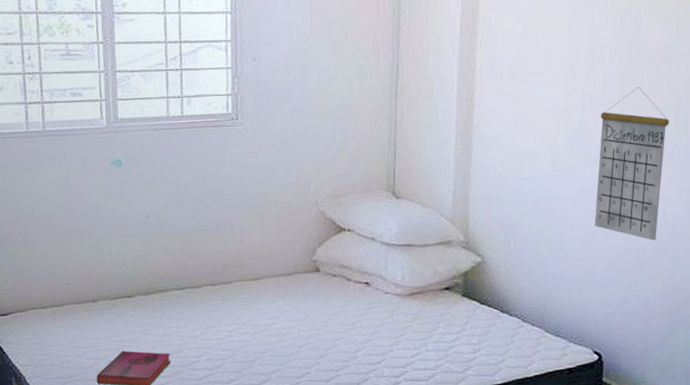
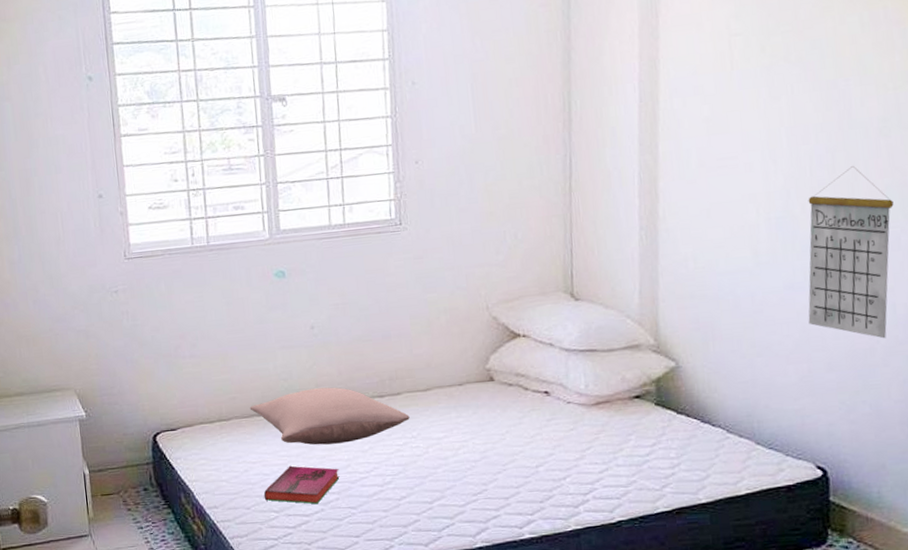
pillow: none [83,275,240,331] -> present [249,387,410,445]

